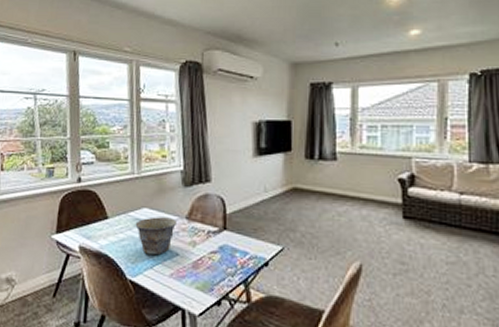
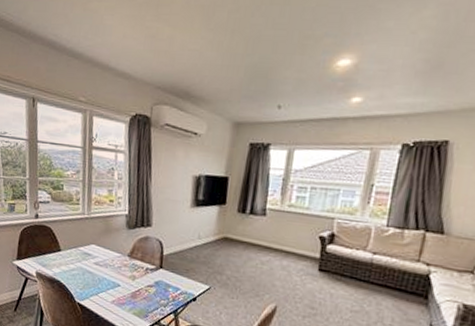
bowl: present [135,217,178,256] -> none [84,252,121,285]

